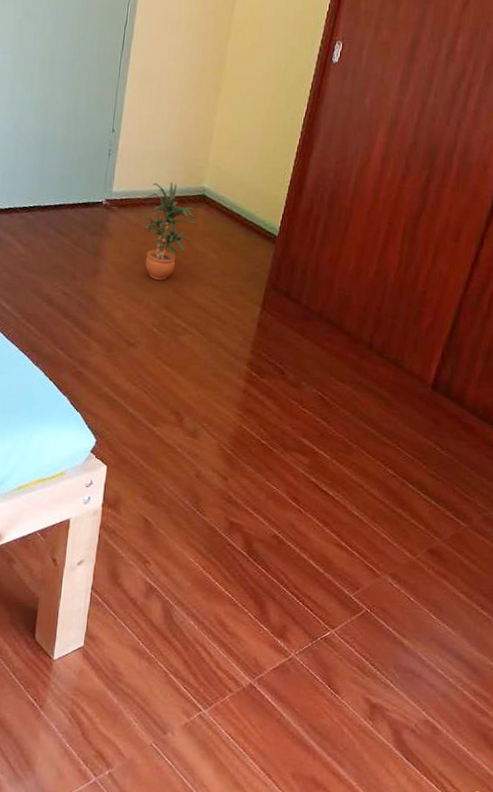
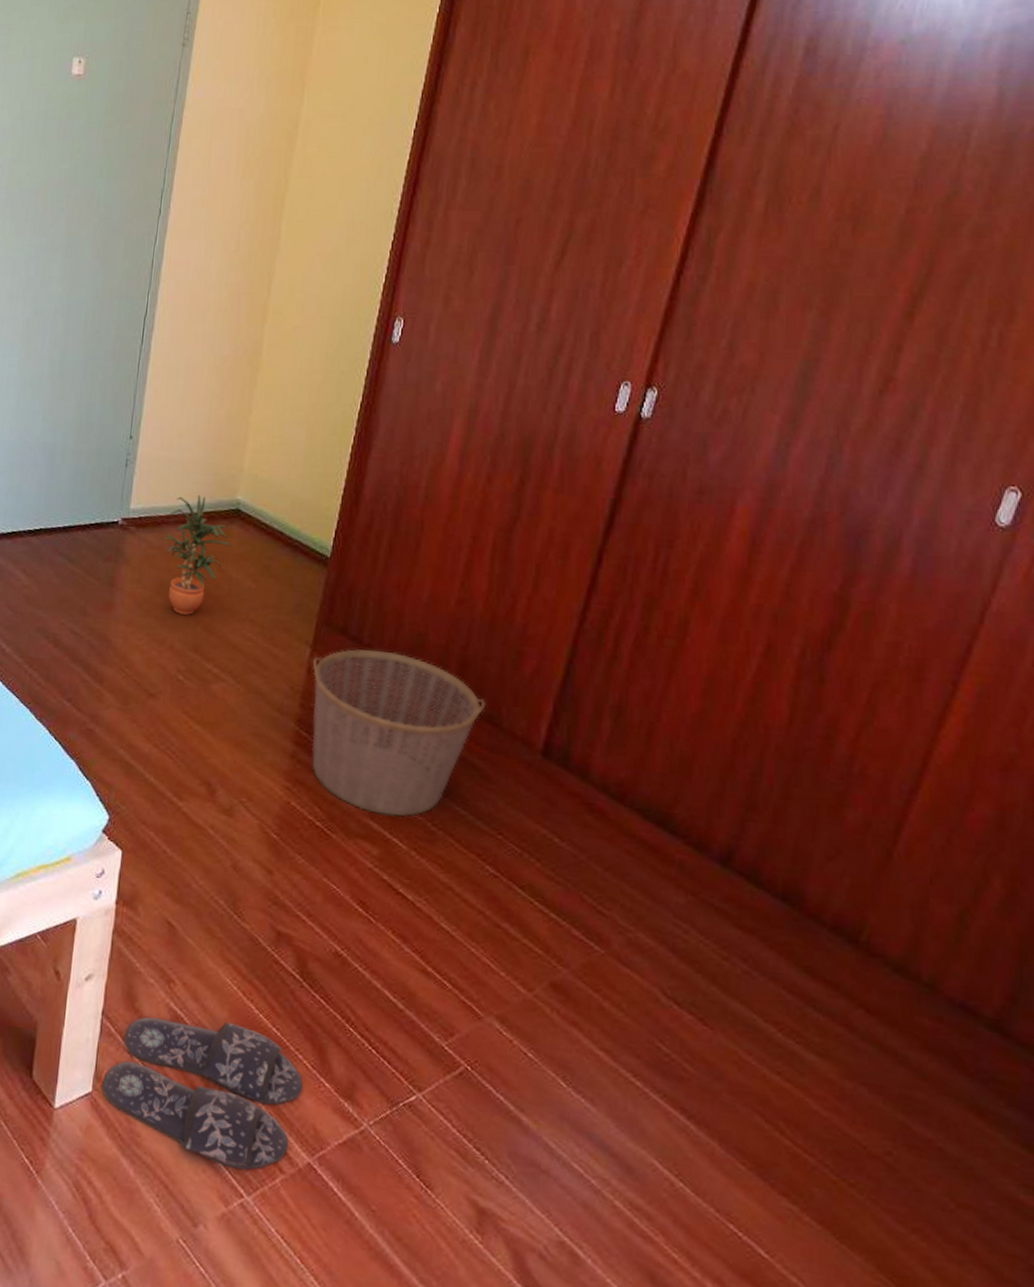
slippers: none [92,589,247,692] -> present [102,1016,303,1170]
basket: none [259,309,393,435] -> present [312,649,486,817]

